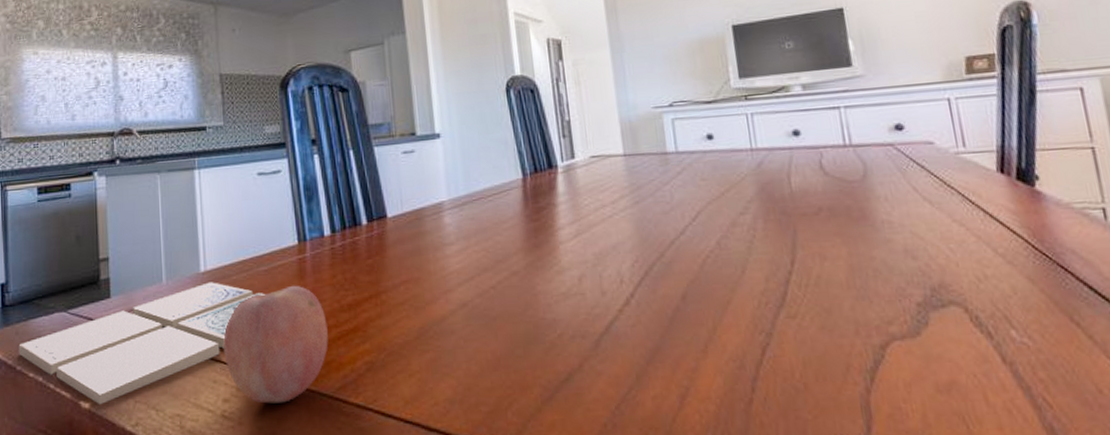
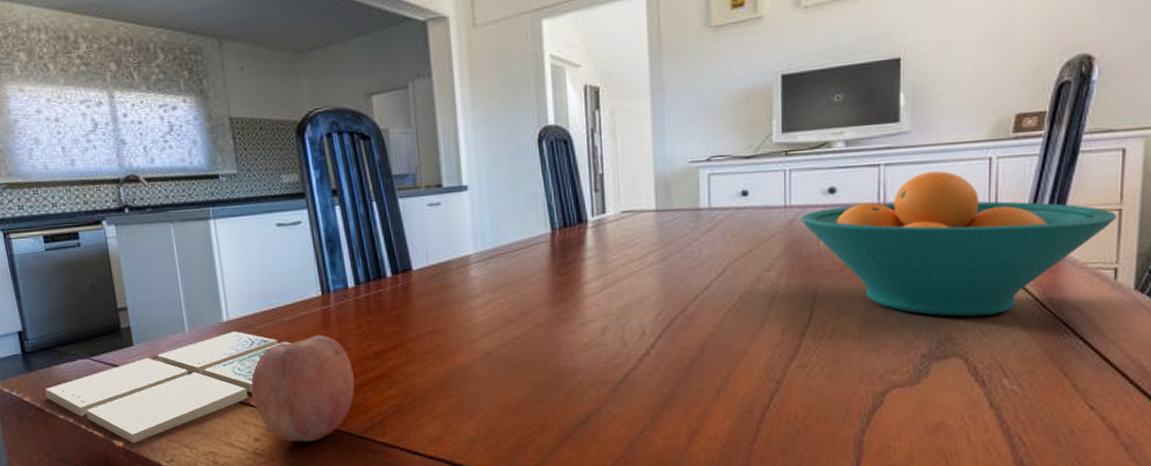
fruit bowl: none [768,112,1092,261] -> present [801,171,1117,317]

